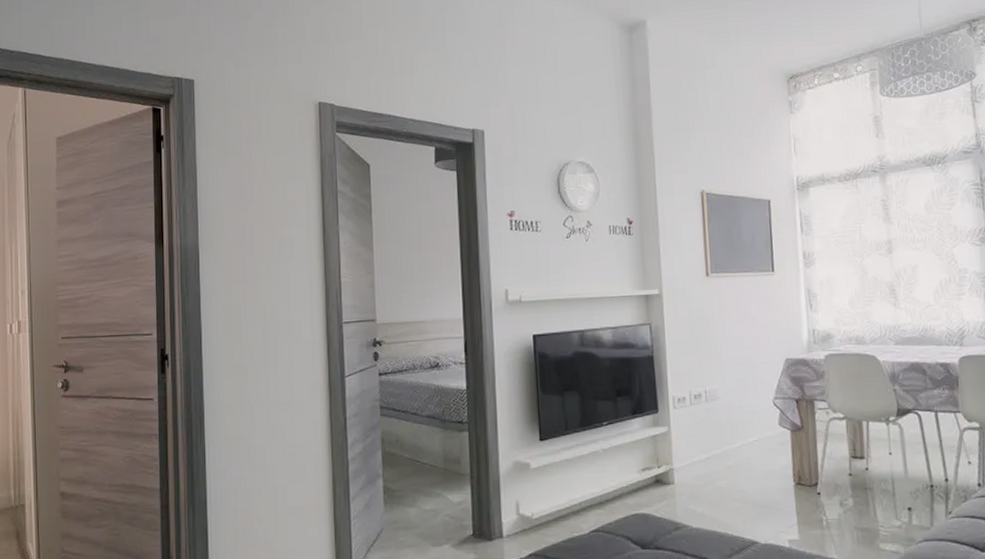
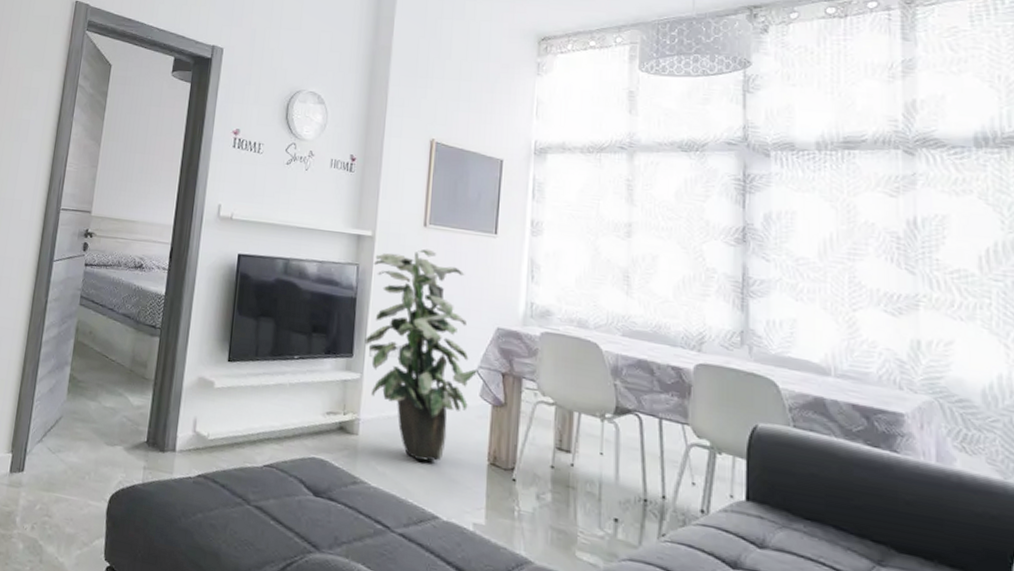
indoor plant: none [664,297,775,494] -> present [364,249,479,462]

